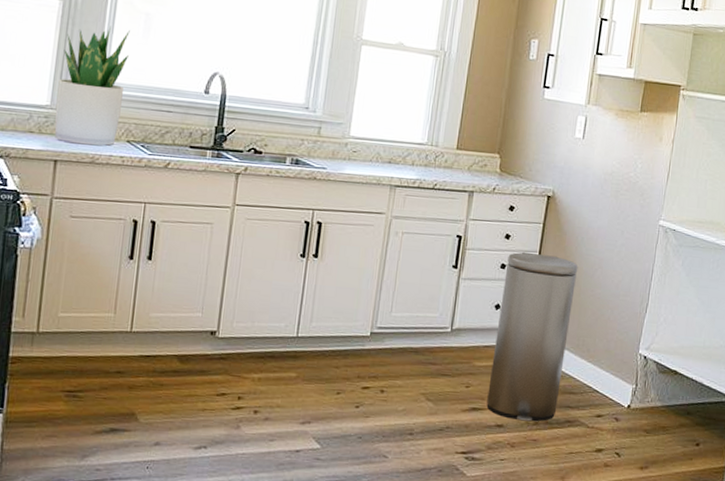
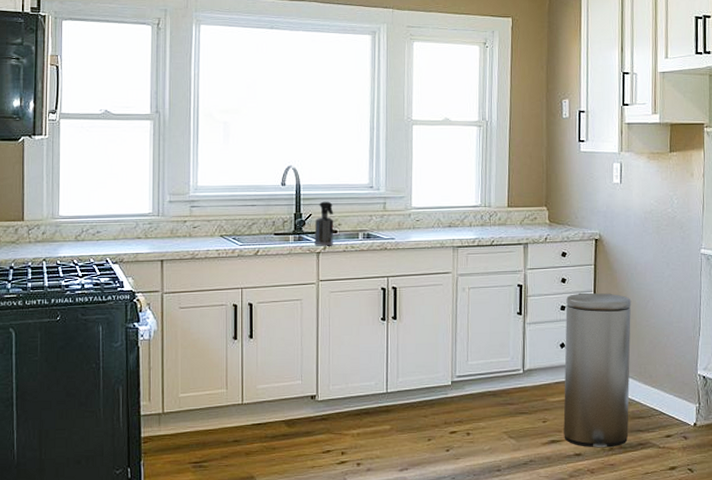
planter: present [54,26,130,146] -> none [157,137,213,244]
spray bottle: none [233,117,261,168] -> present [313,201,334,246]

